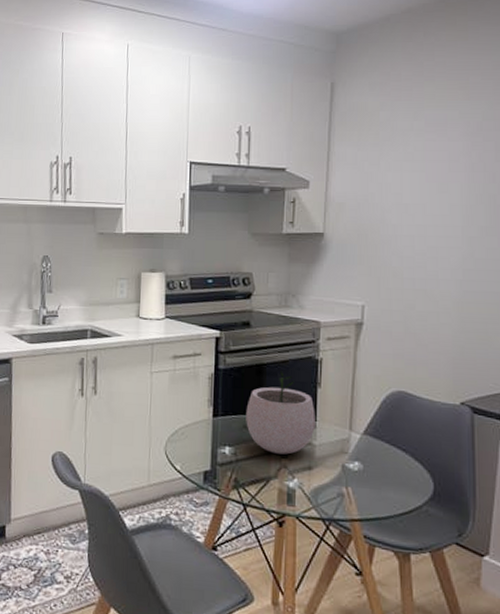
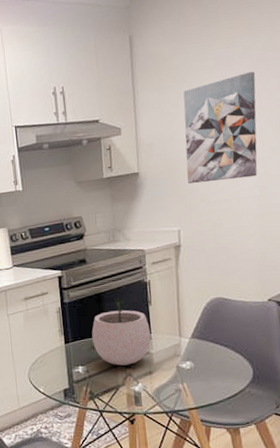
wall art: none [379,140,470,258] -> present [183,71,258,184]

